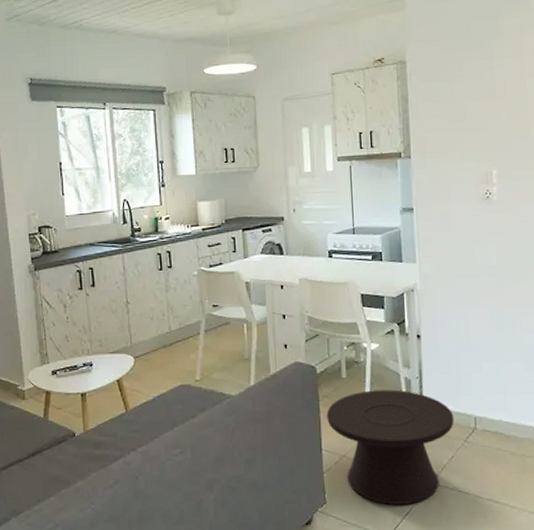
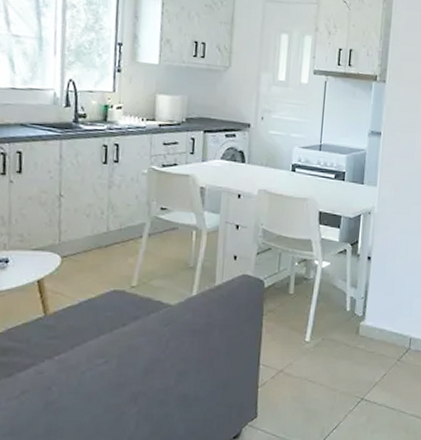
side table: present [327,389,455,505] -> none [268,307,392,419]

